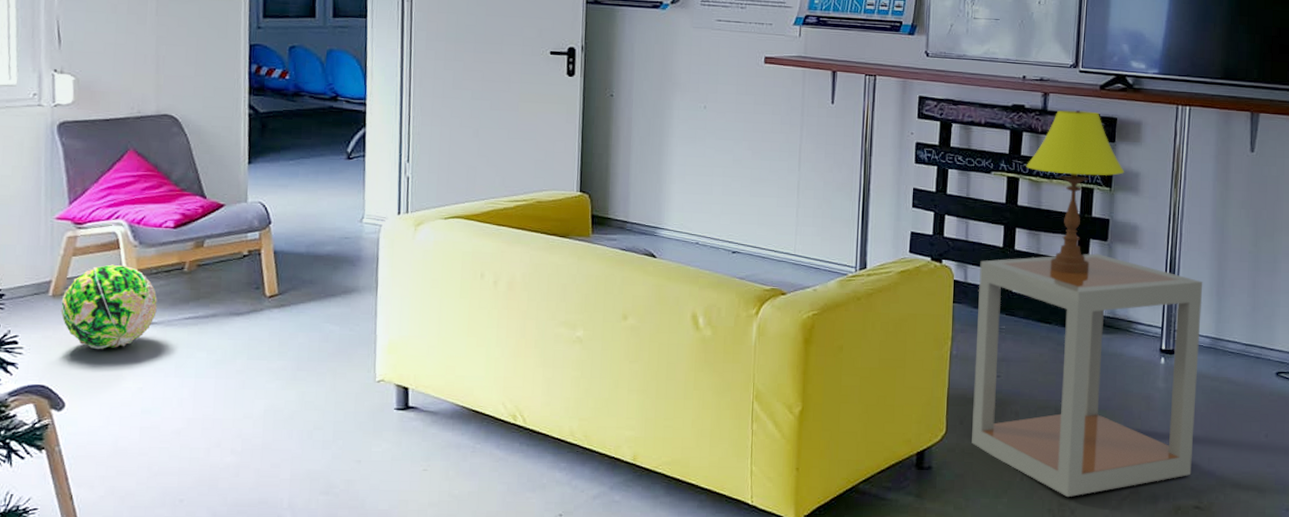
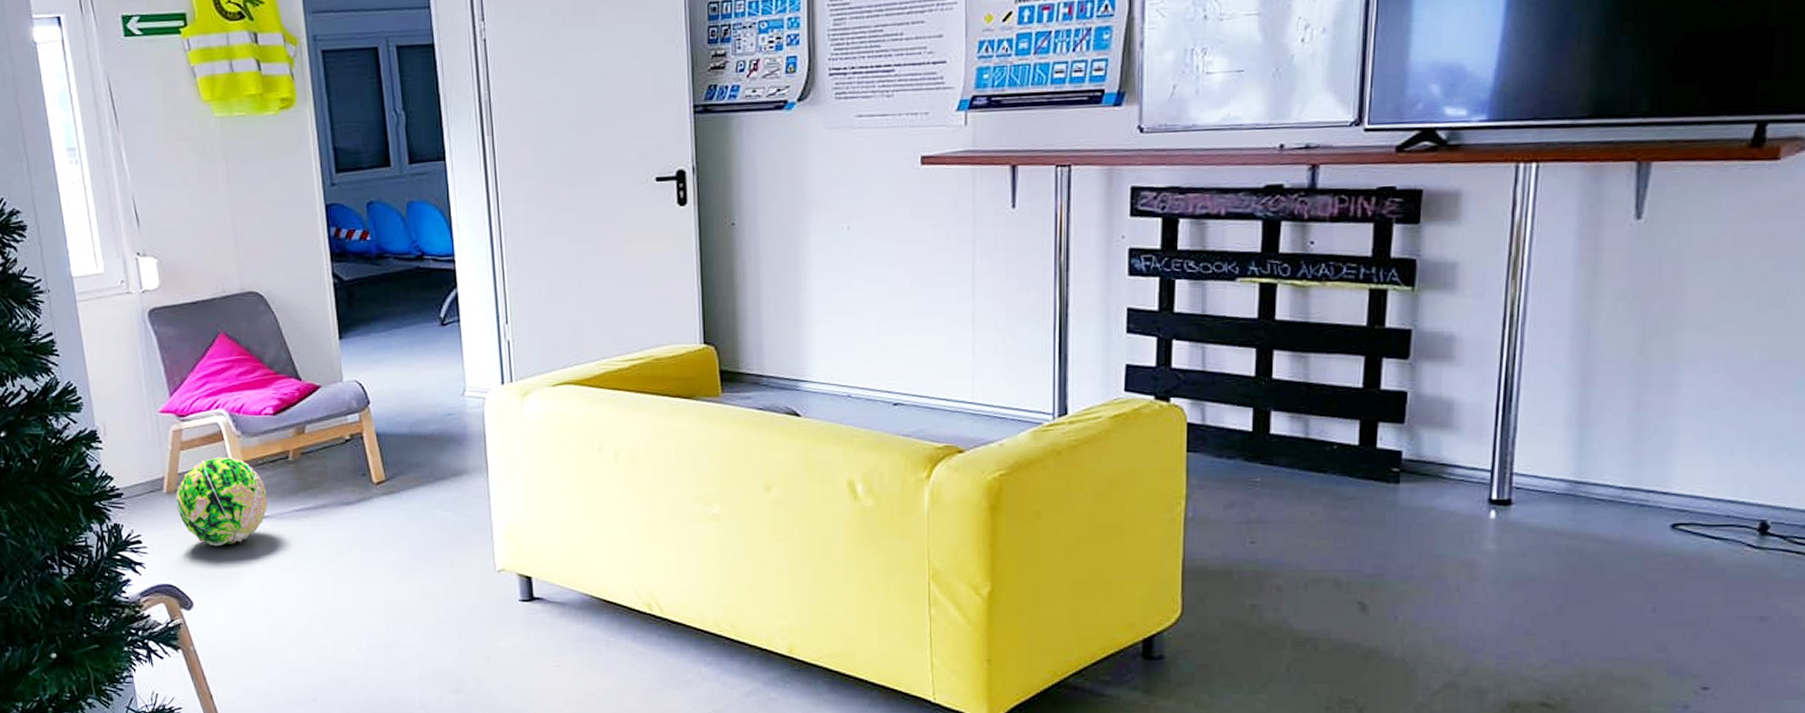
side table: present [972,253,1203,498] -> none [1217,376,1557,693]
table lamp: present [1026,110,1125,274] -> none [1286,183,1435,406]

